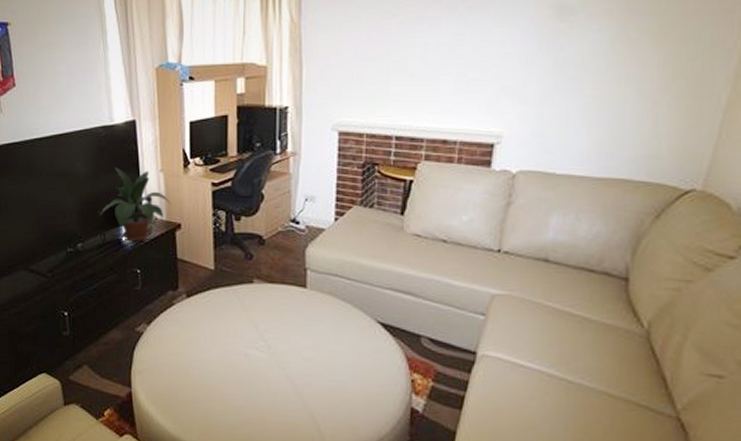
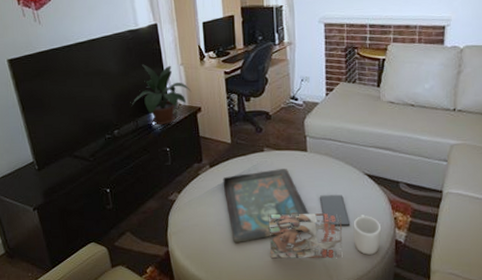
decorative tray: none [201,306,307,392] -> present [223,169,312,244]
book: none [252,361,345,422] -> present [268,213,343,259]
tablet: none [319,343,354,384] -> present [320,194,350,226]
mug: none [358,372,394,423] -> present [353,215,382,255]

